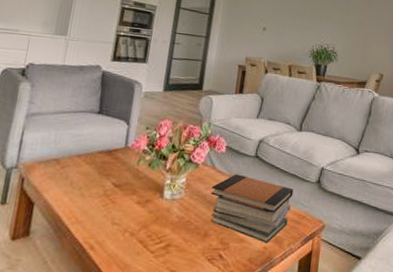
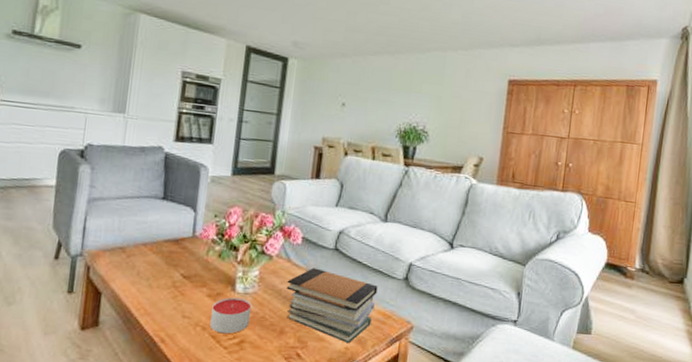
candle: none [138,203,179,239] -> present [210,297,252,334]

